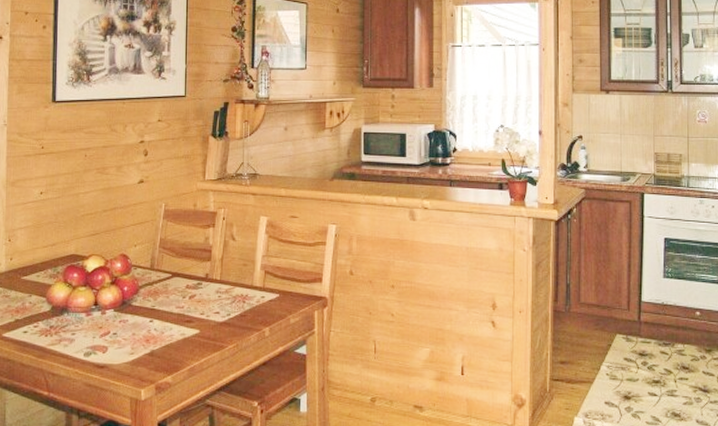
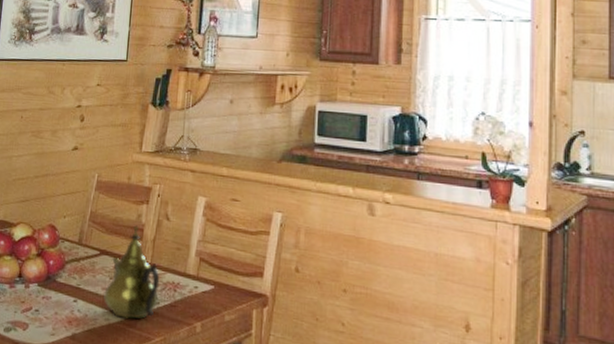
teapot: none [178,247,230,331] -> present [104,225,160,319]

